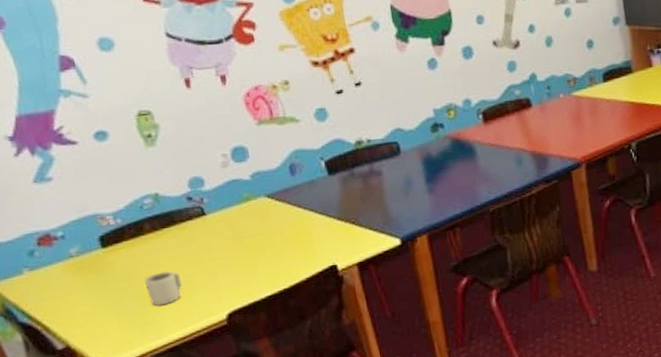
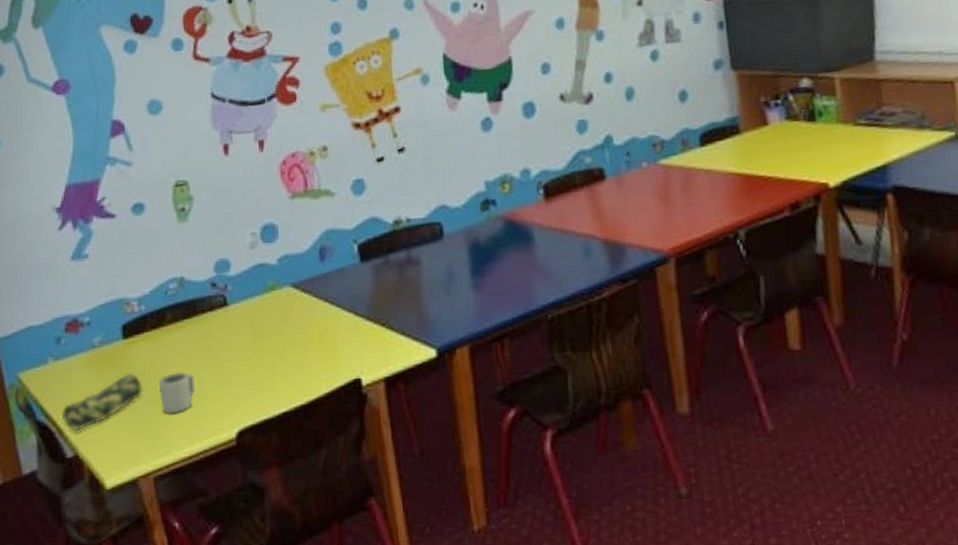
pencil case: none [45,275,129,327] -> present [61,373,142,431]

